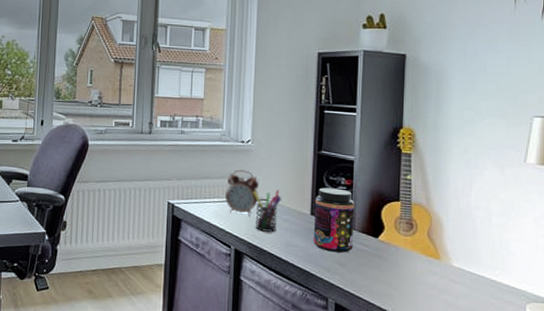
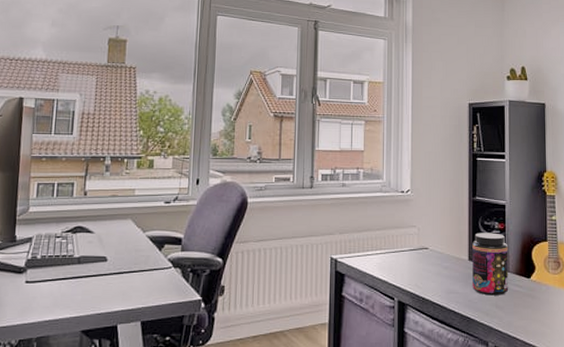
alarm clock: present [225,169,259,216] -> none [388,220,419,266]
pen holder: present [253,189,282,232] -> none [414,237,442,280]

